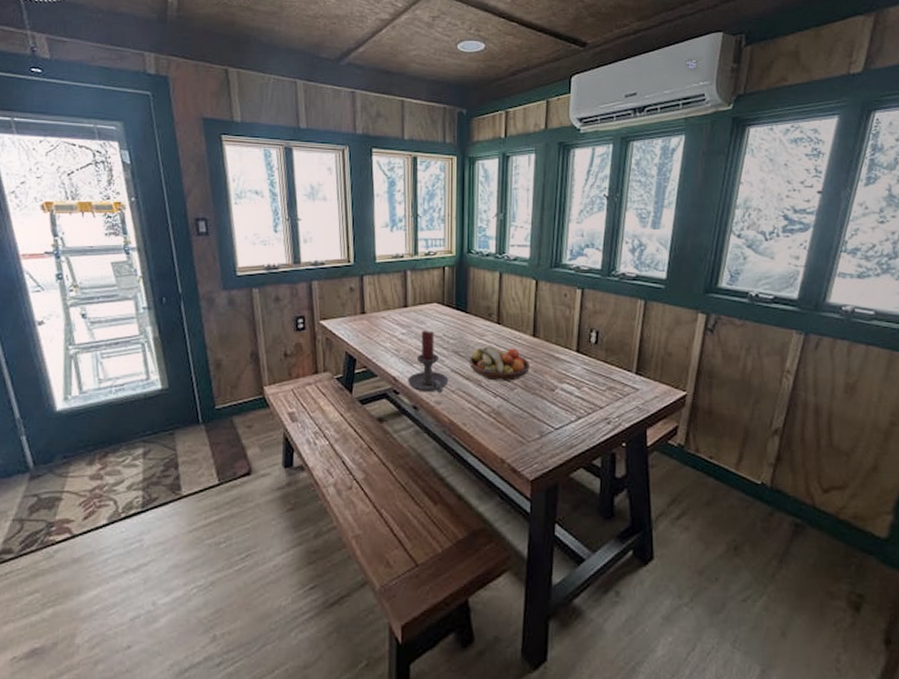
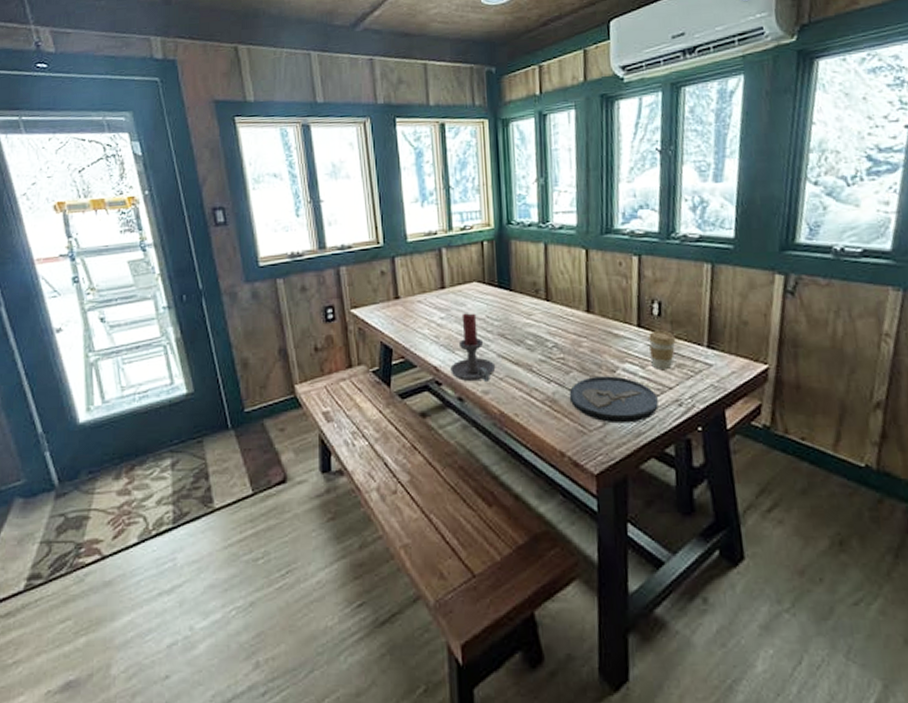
fruit bowl: present [470,345,530,381] -> none [517,325,586,365]
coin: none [512,394,590,437] -> present [569,376,659,424]
coffee cup: none [586,356,609,391] -> present [648,330,676,369]

